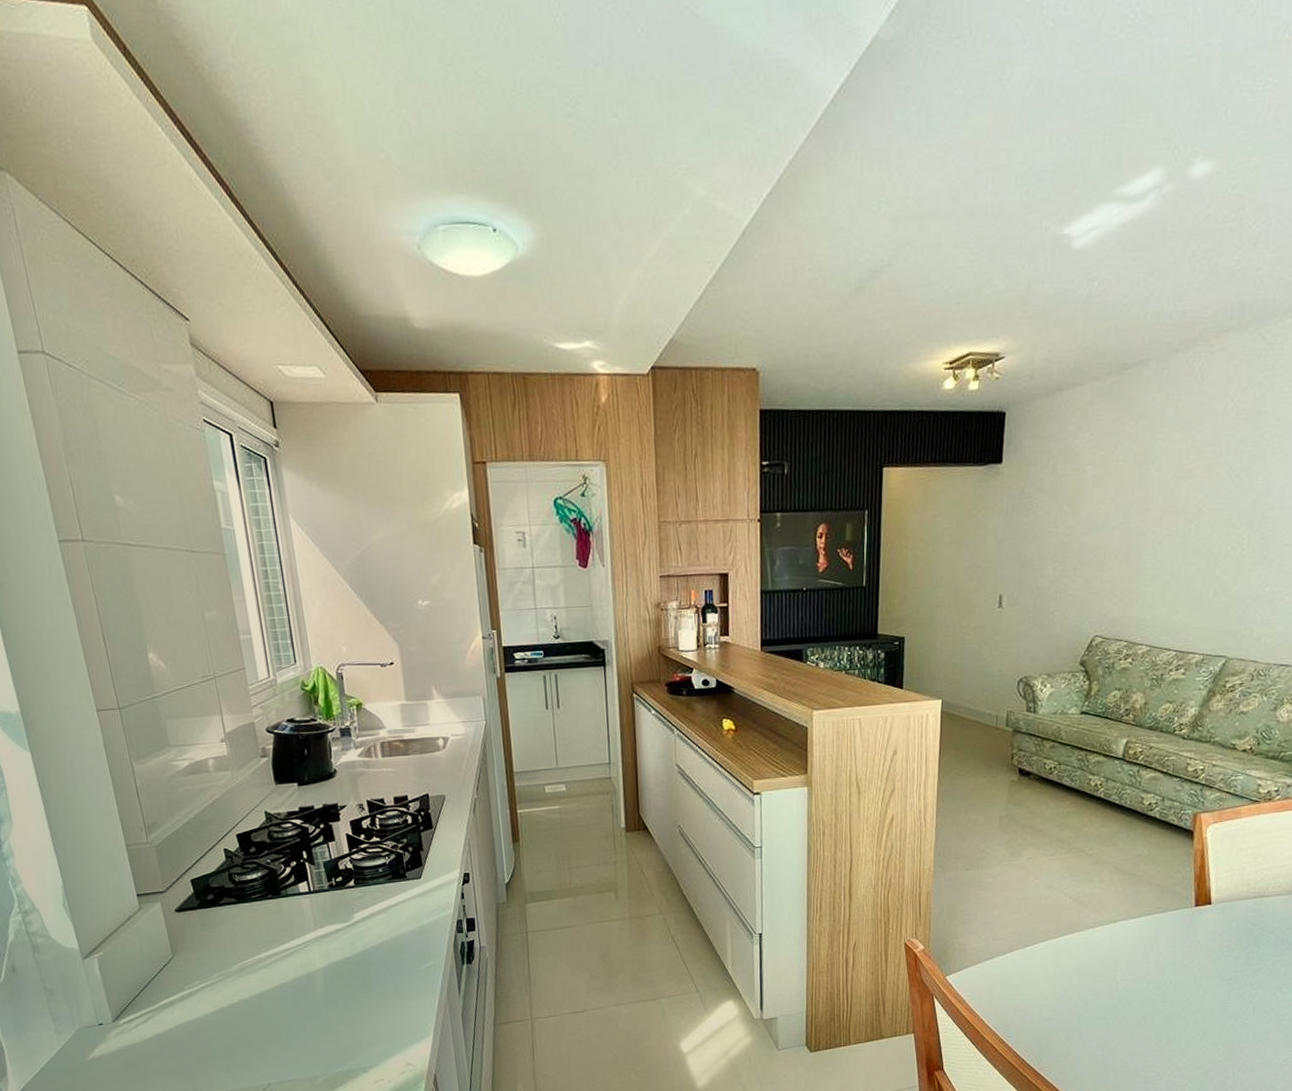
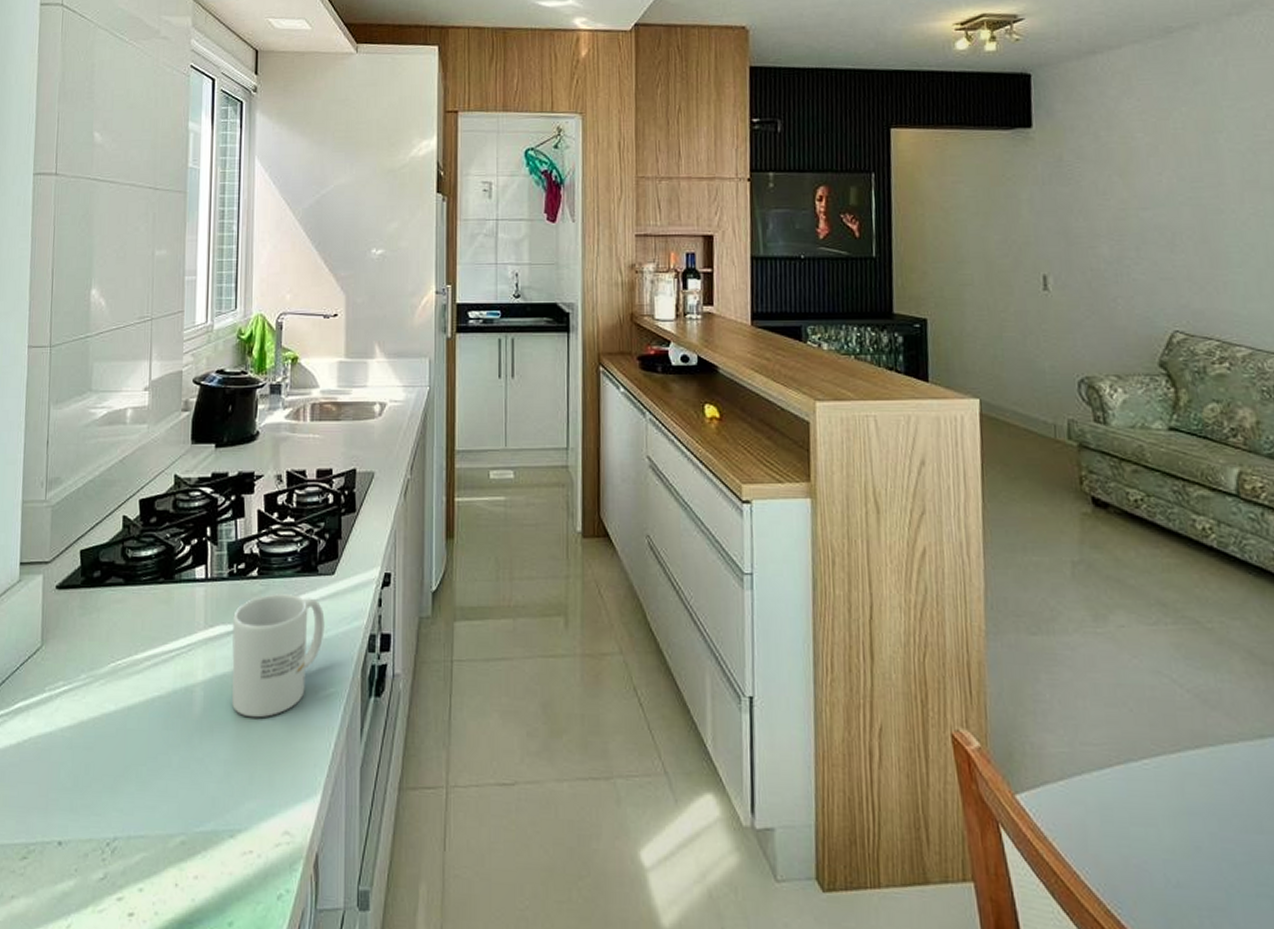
mug: none [338,896,419,990] -> present [232,594,325,718]

